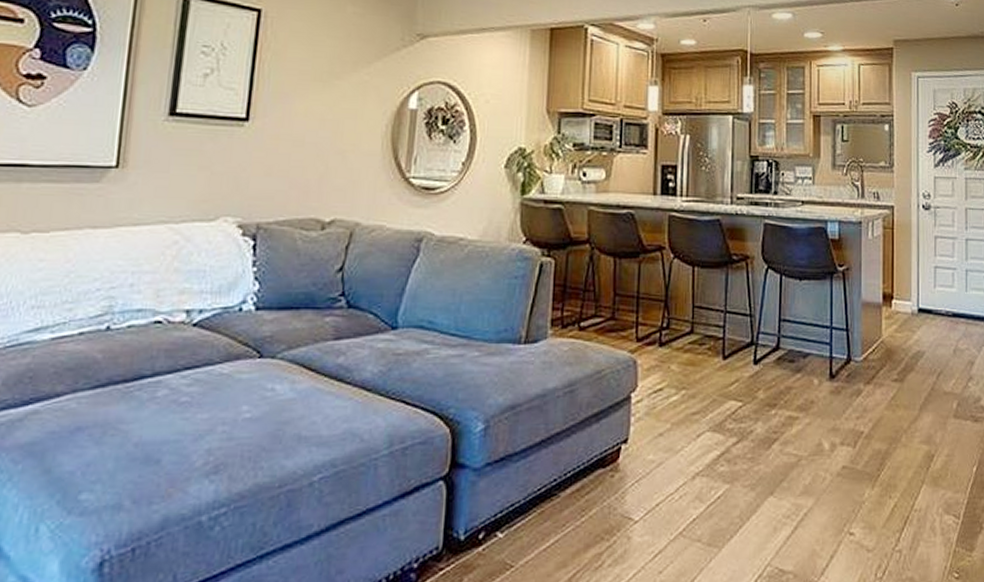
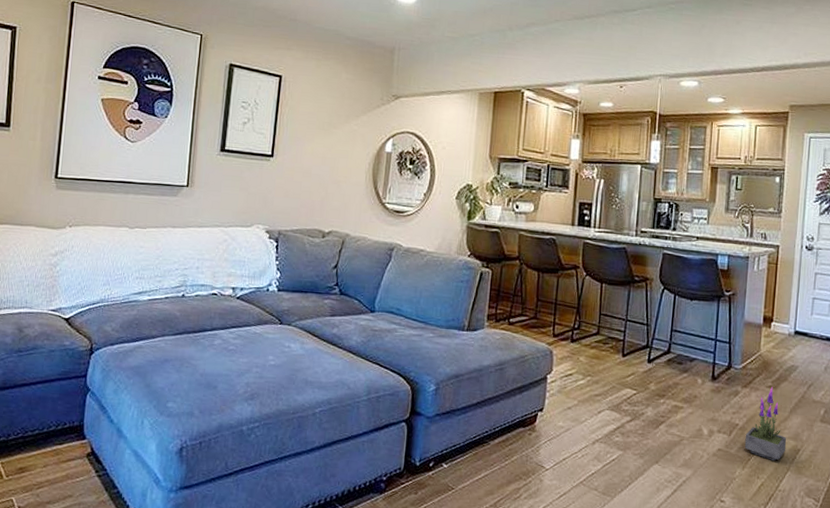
potted plant: none [872,380,918,474] -> present [744,387,786,462]

